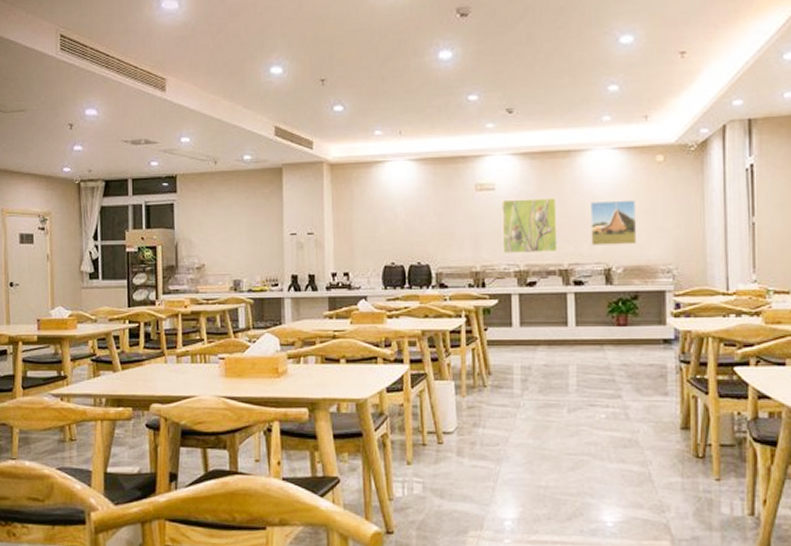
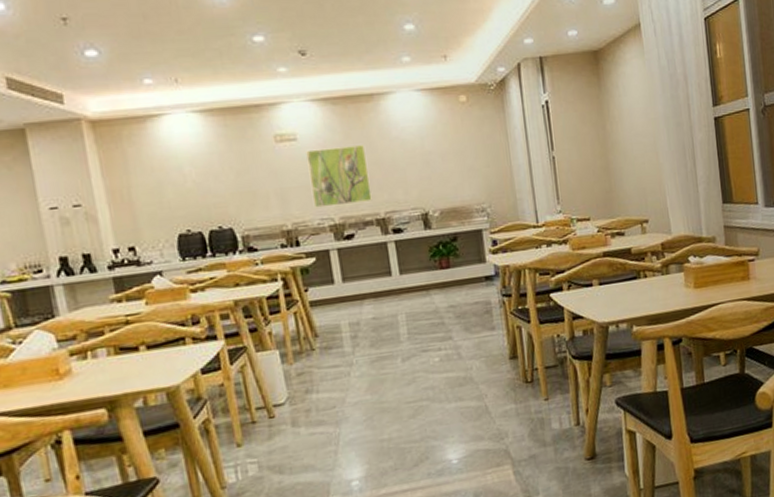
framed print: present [591,199,637,245] -> none [400,141,451,191]

